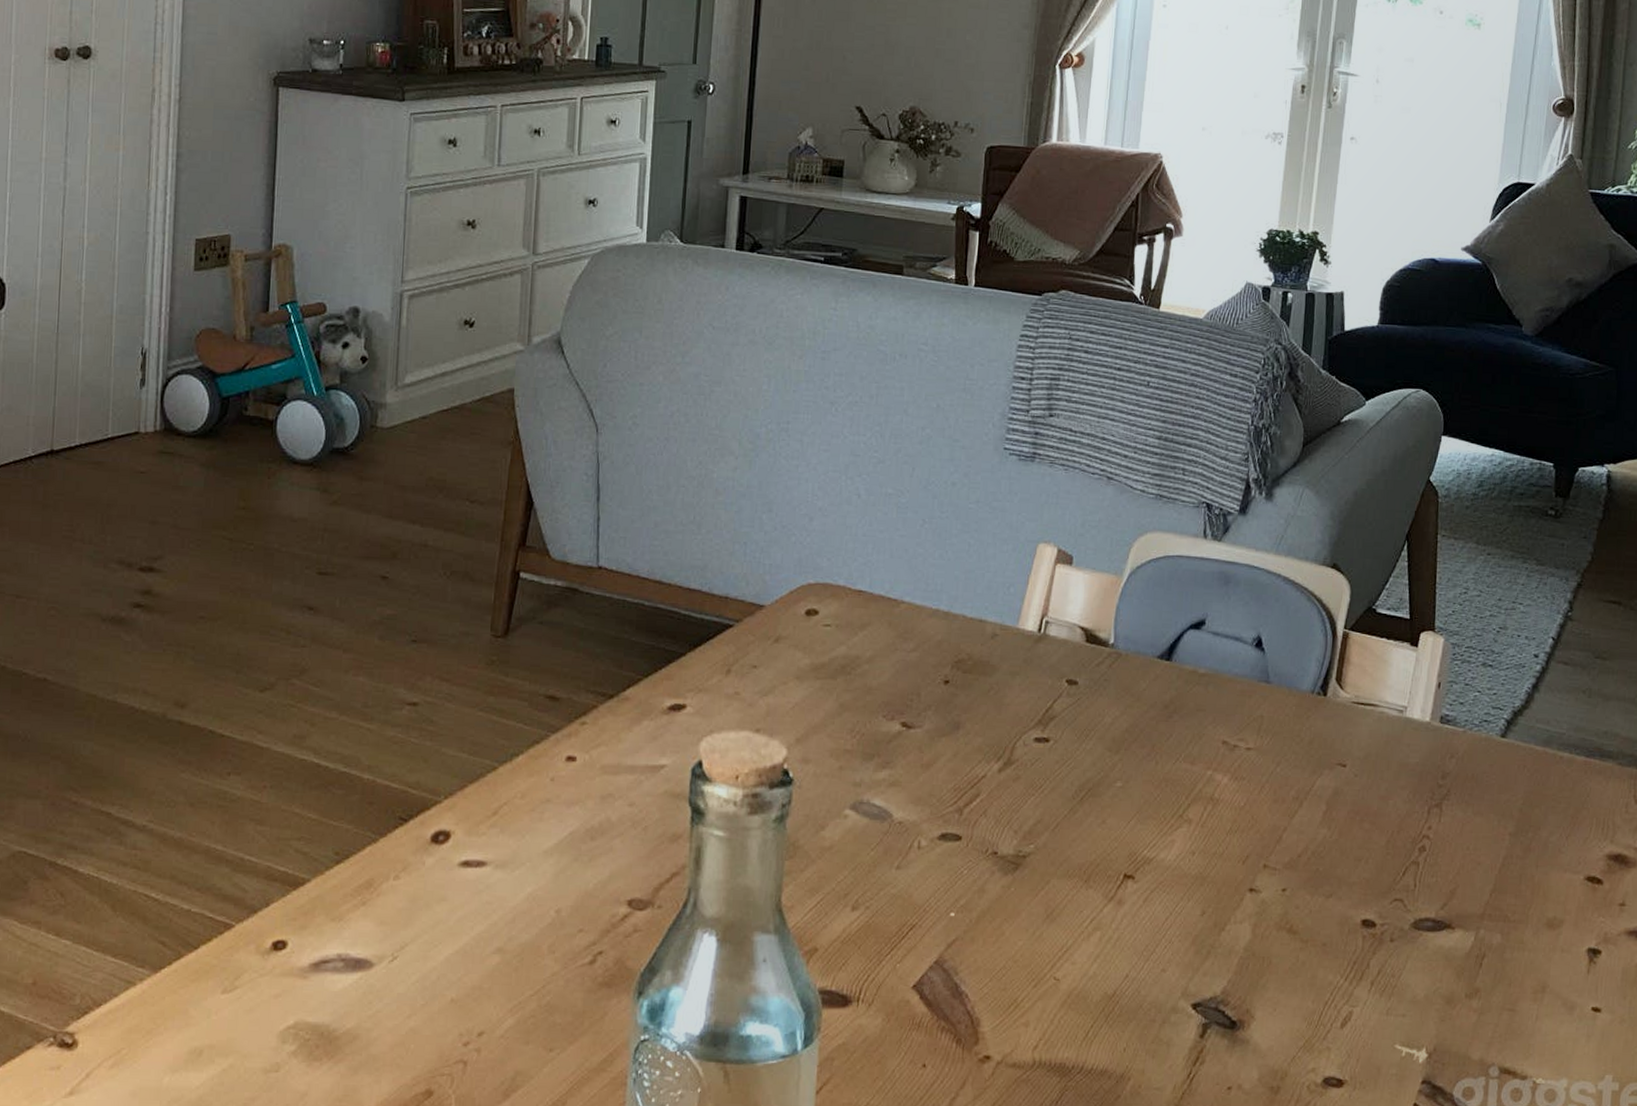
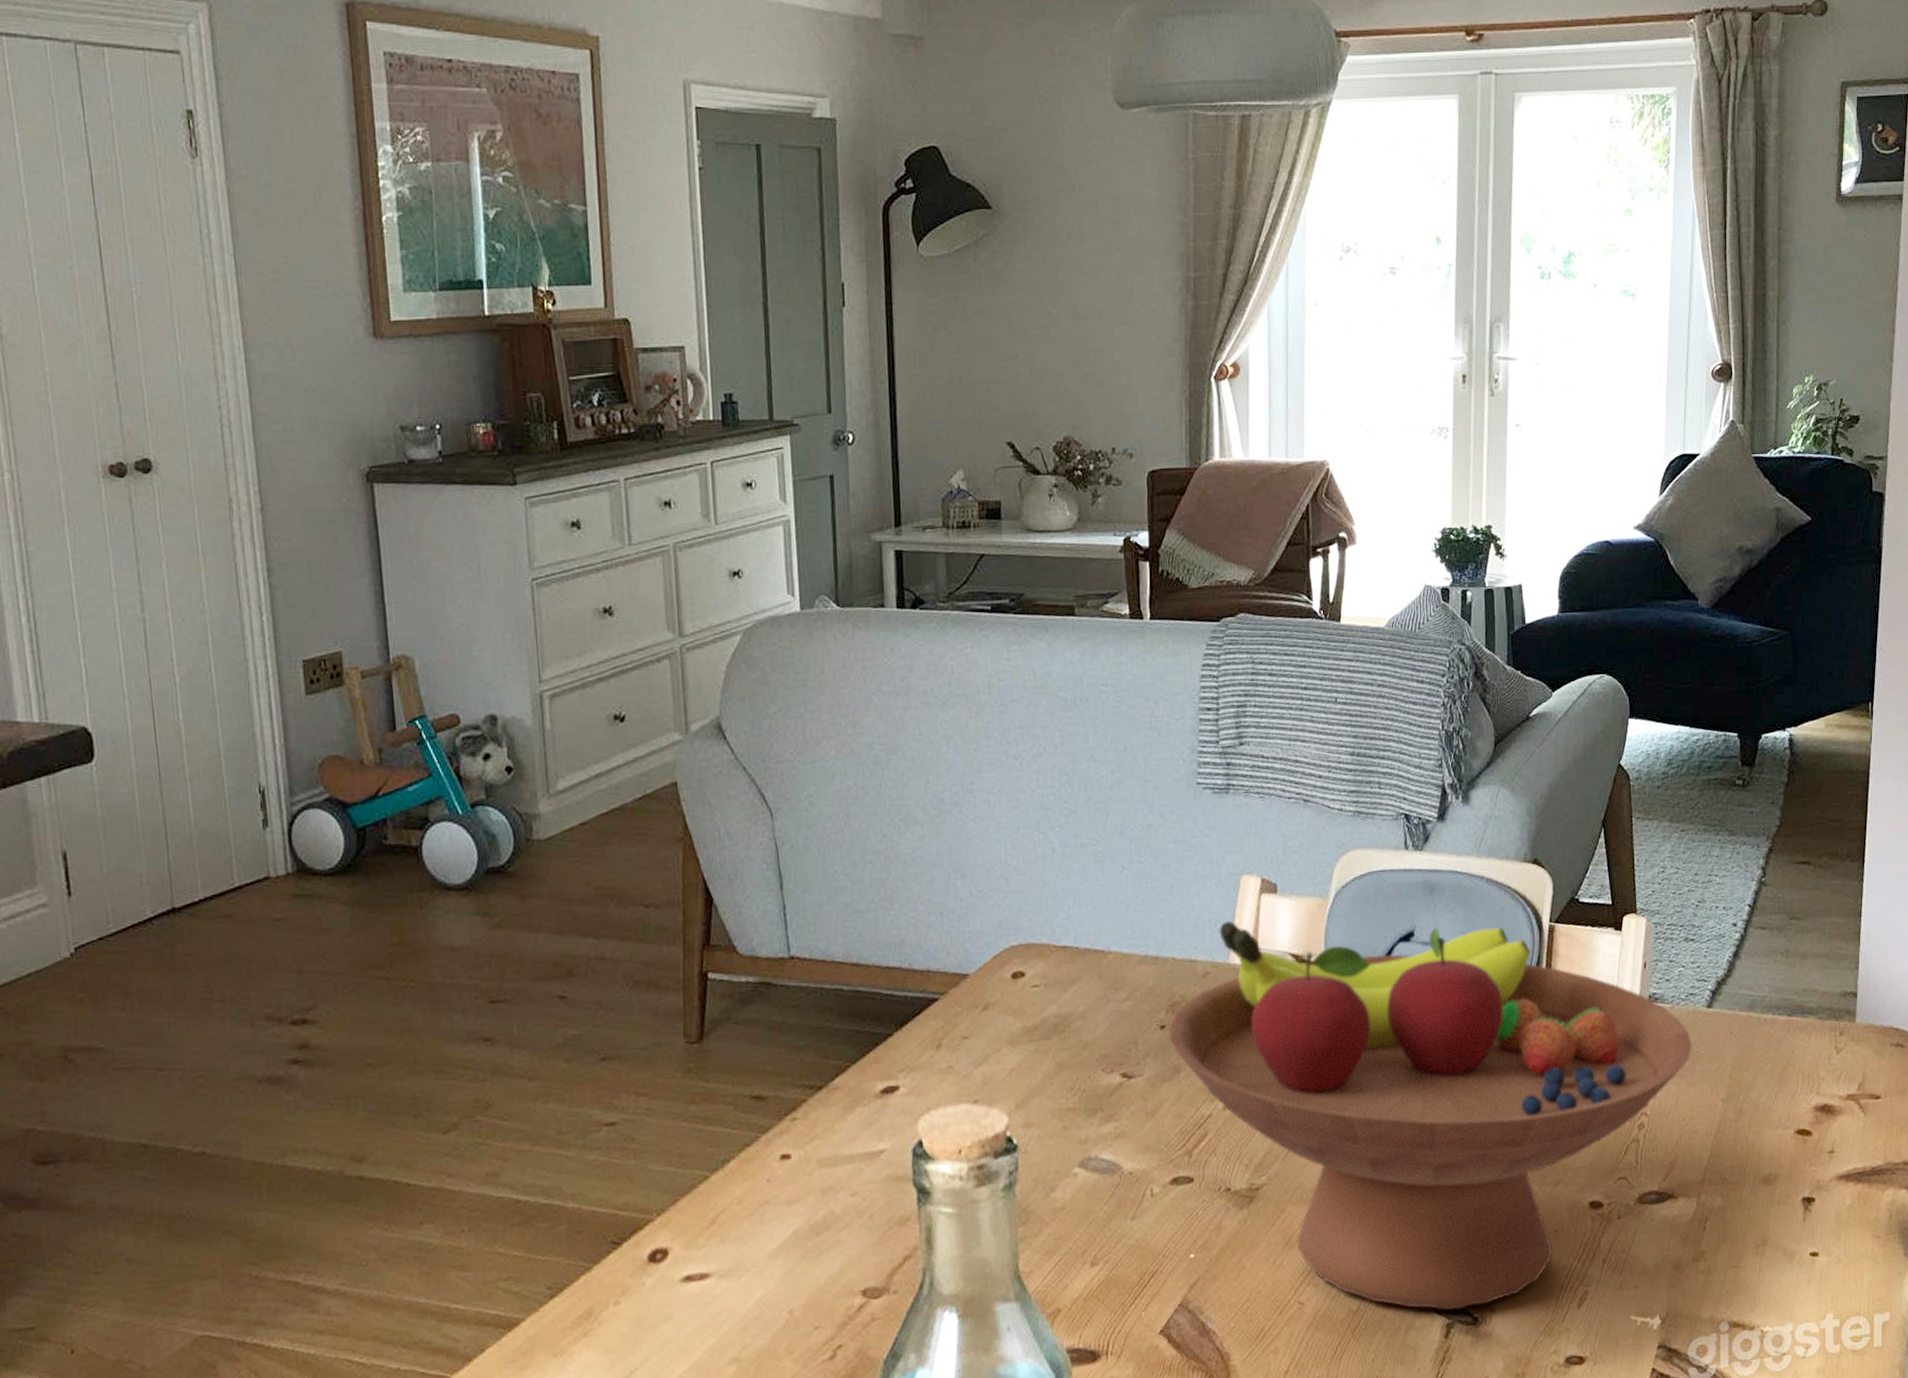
fruit bowl: none [952,586,1482,1010] -> present [1169,920,1692,1311]

